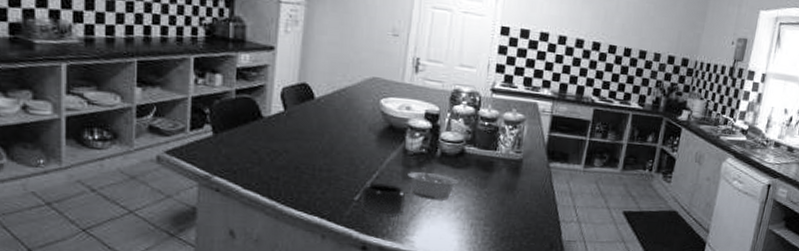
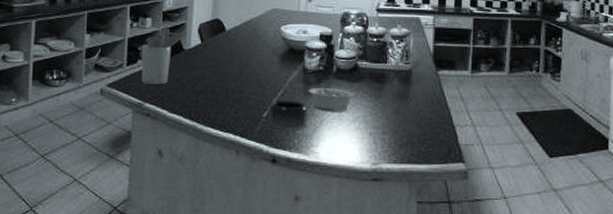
utensil holder: none [208,88,266,156] -> present [141,27,187,84]

